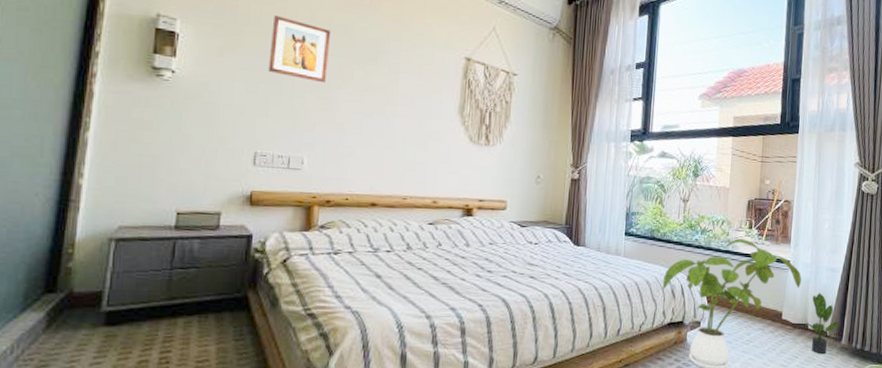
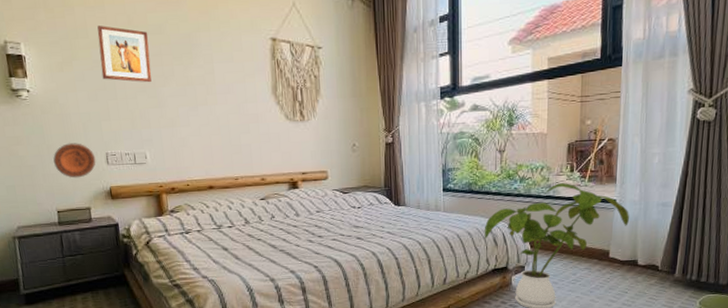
decorative plate: none [186,135,241,177] -> present [53,143,96,178]
potted plant: present [805,292,839,355] -> none [635,228,672,288]

